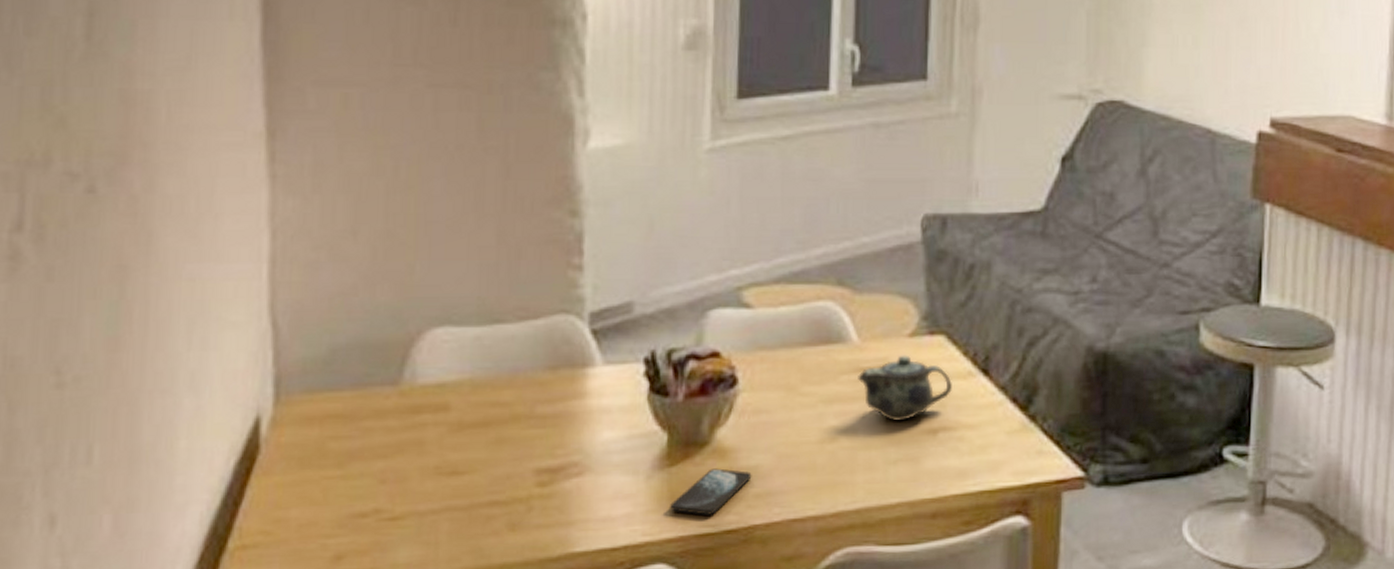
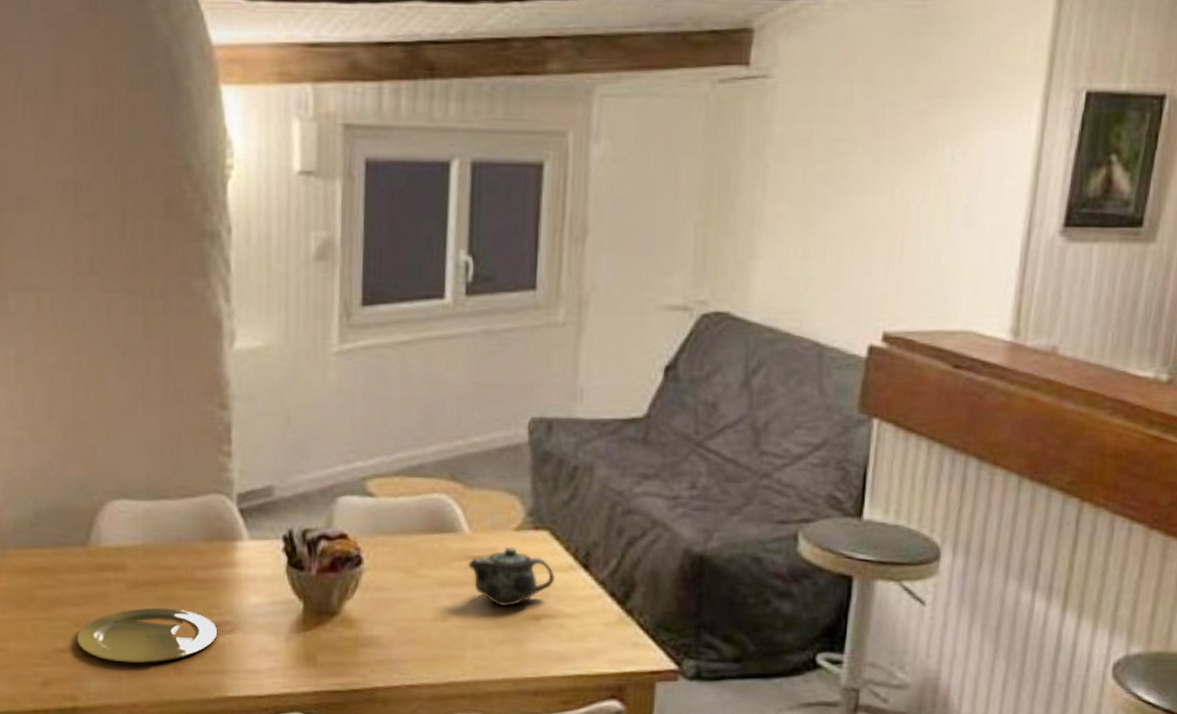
plate: none [381,452,563,524] -> present [76,607,218,664]
smartphone: present [670,468,752,515] -> none [306,635,375,675]

